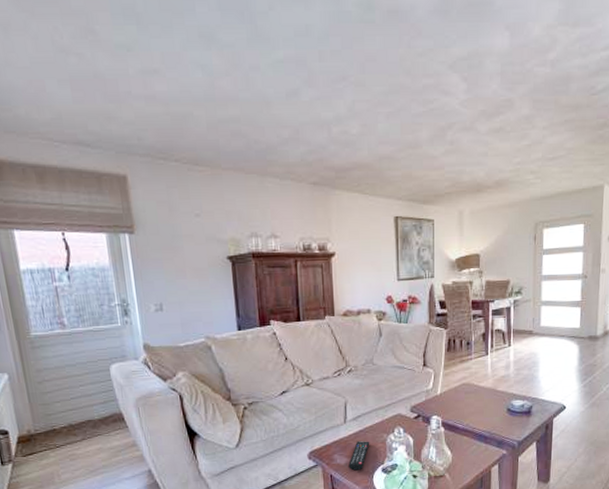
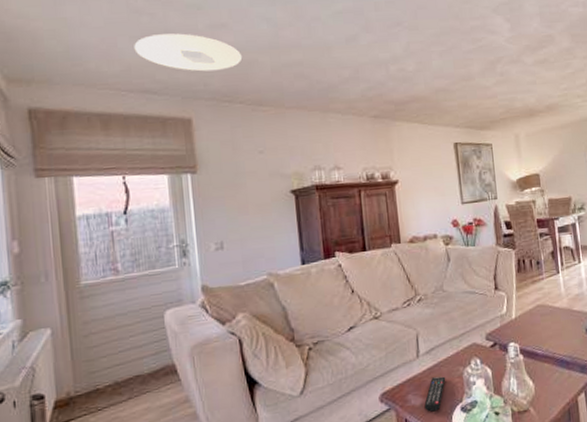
ceiling light: none [63,78,177,124] -> present [134,33,243,72]

